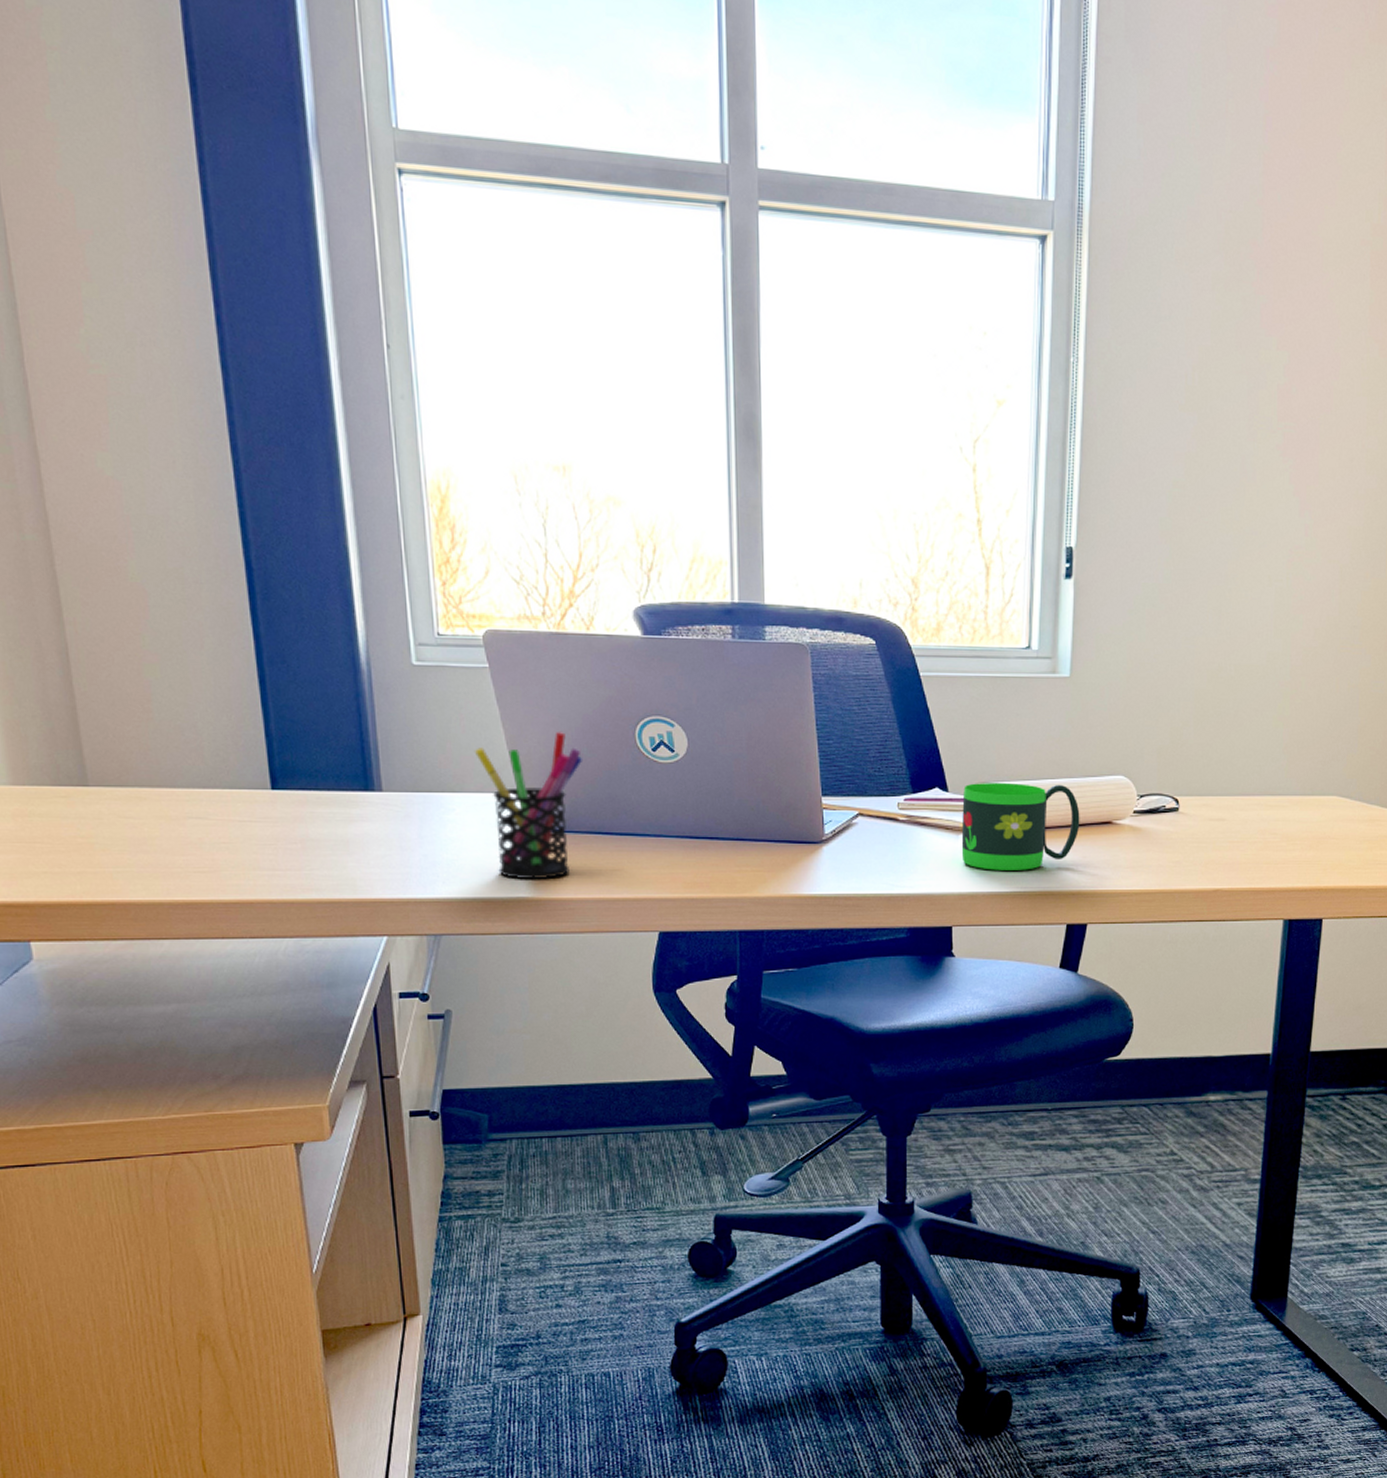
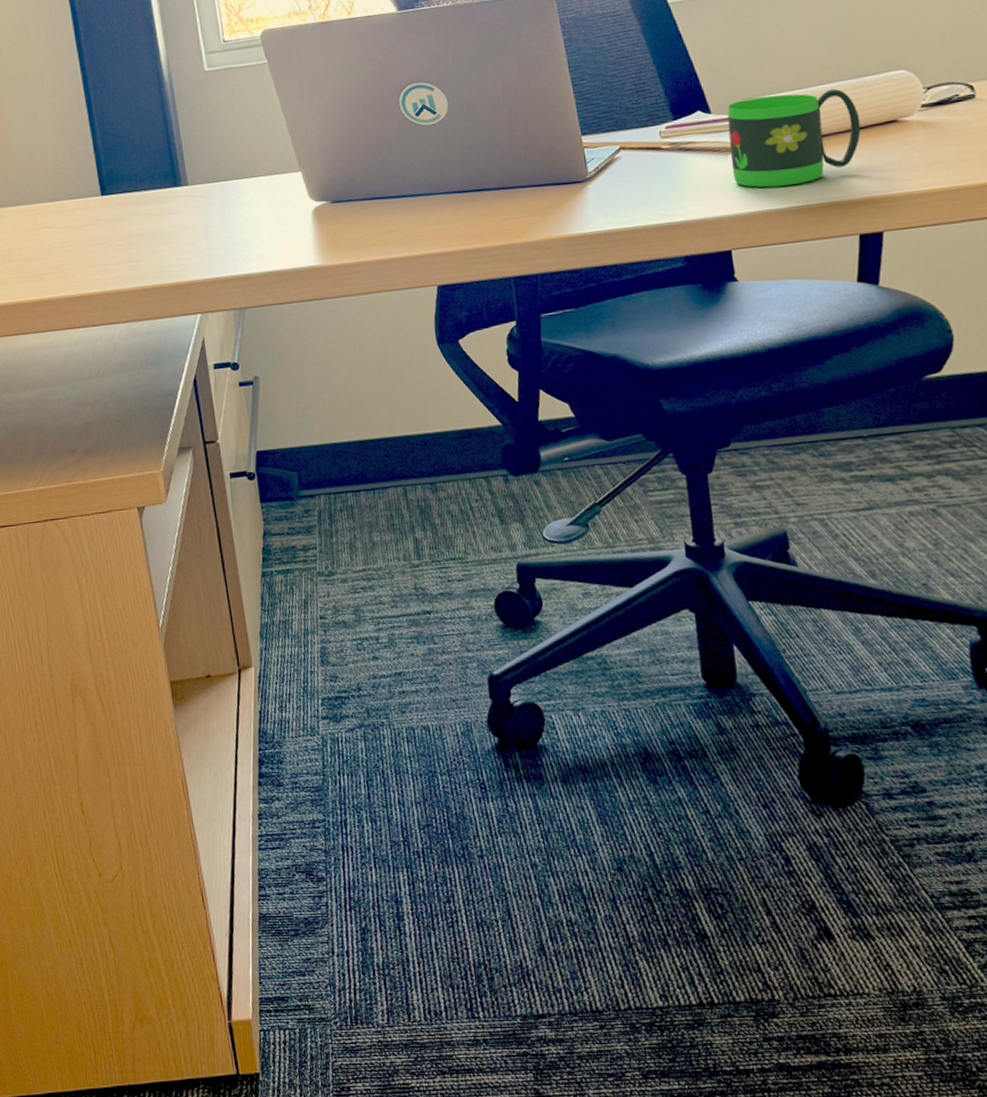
pen holder: present [474,731,583,880] -> none [260,109,355,251]

